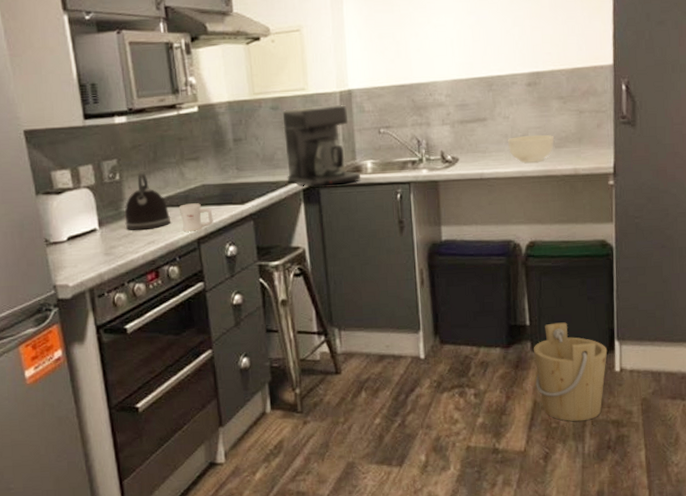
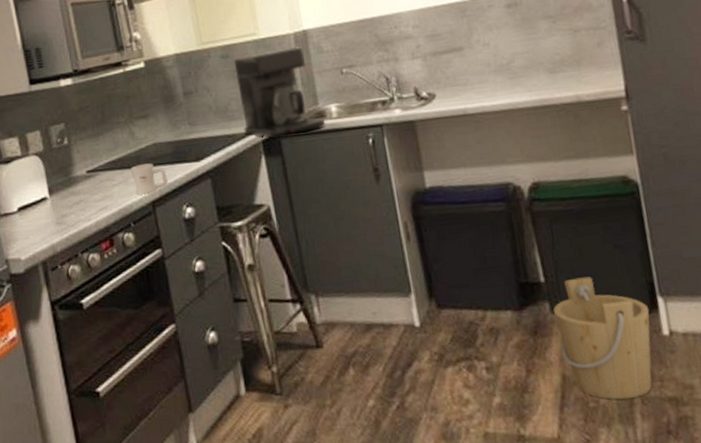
kettle: present [125,171,171,231] -> none [75,133,124,197]
bowl: present [507,134,555,163] -> none [490,59,548,94]

